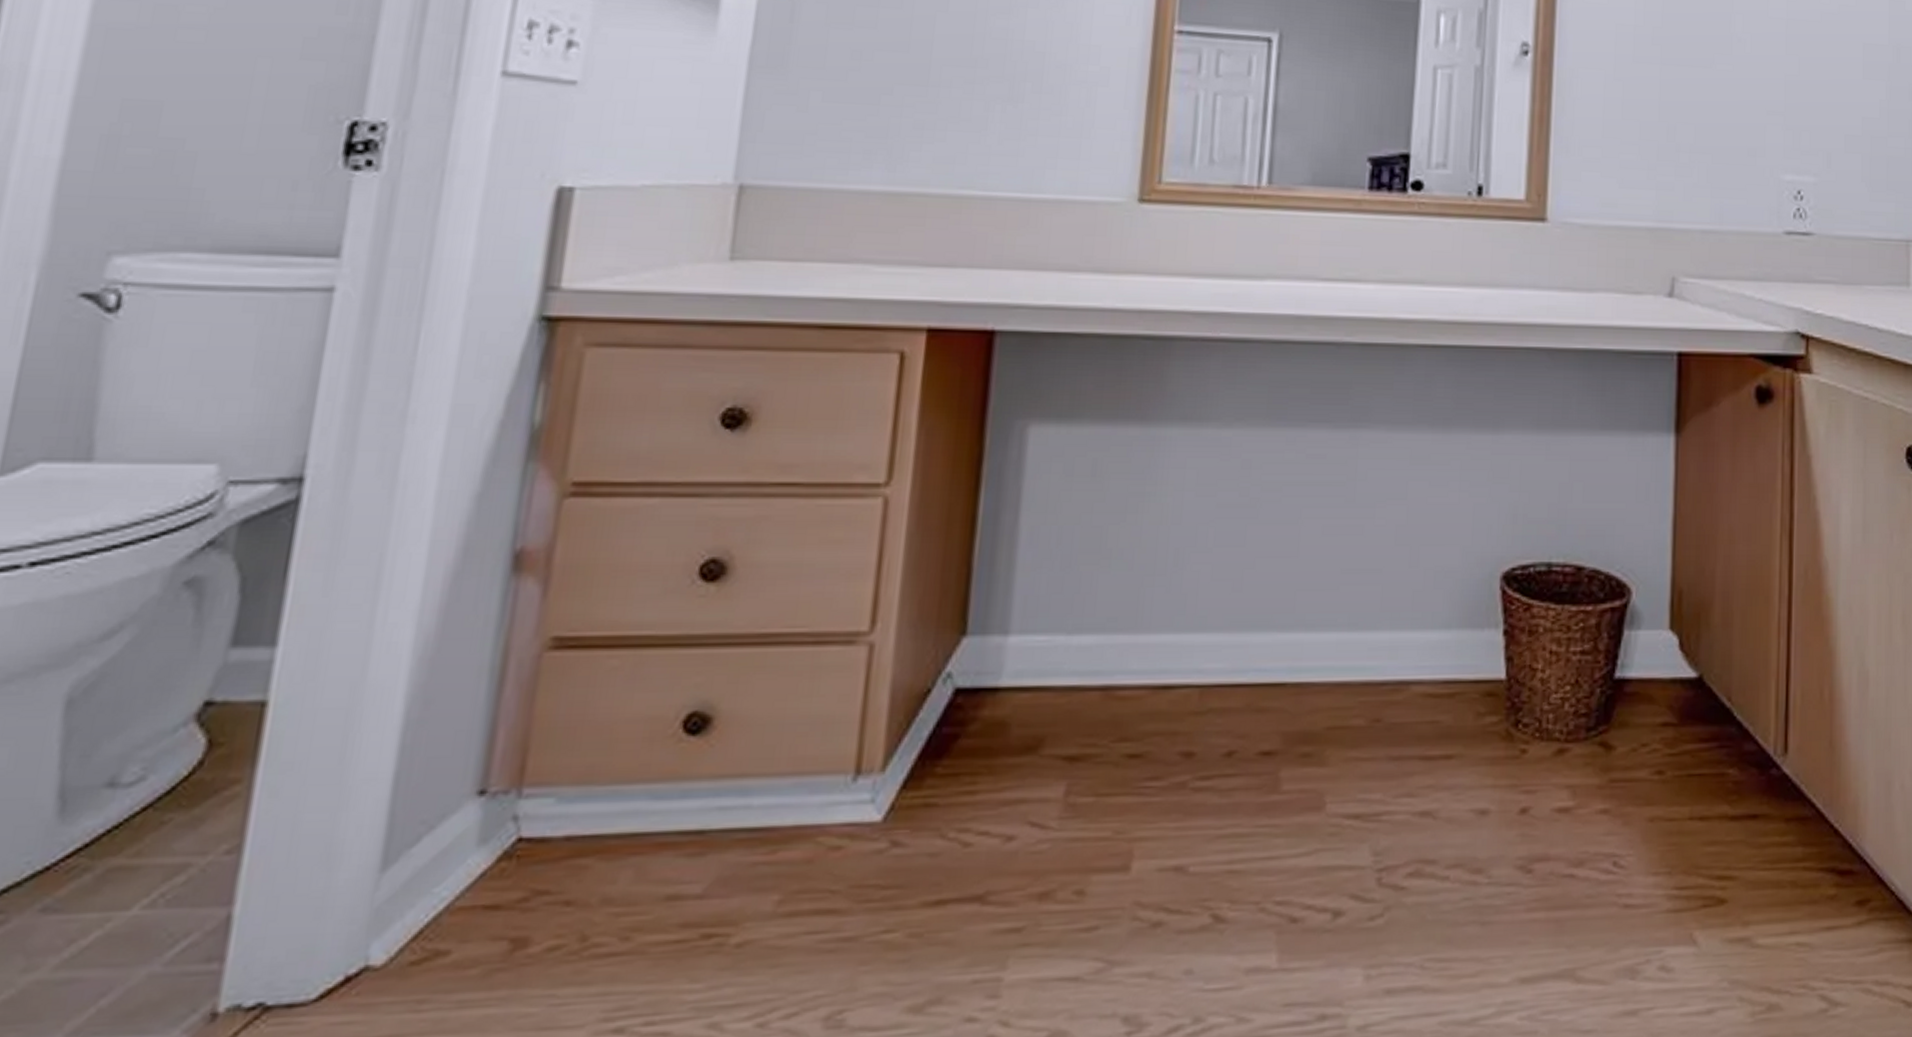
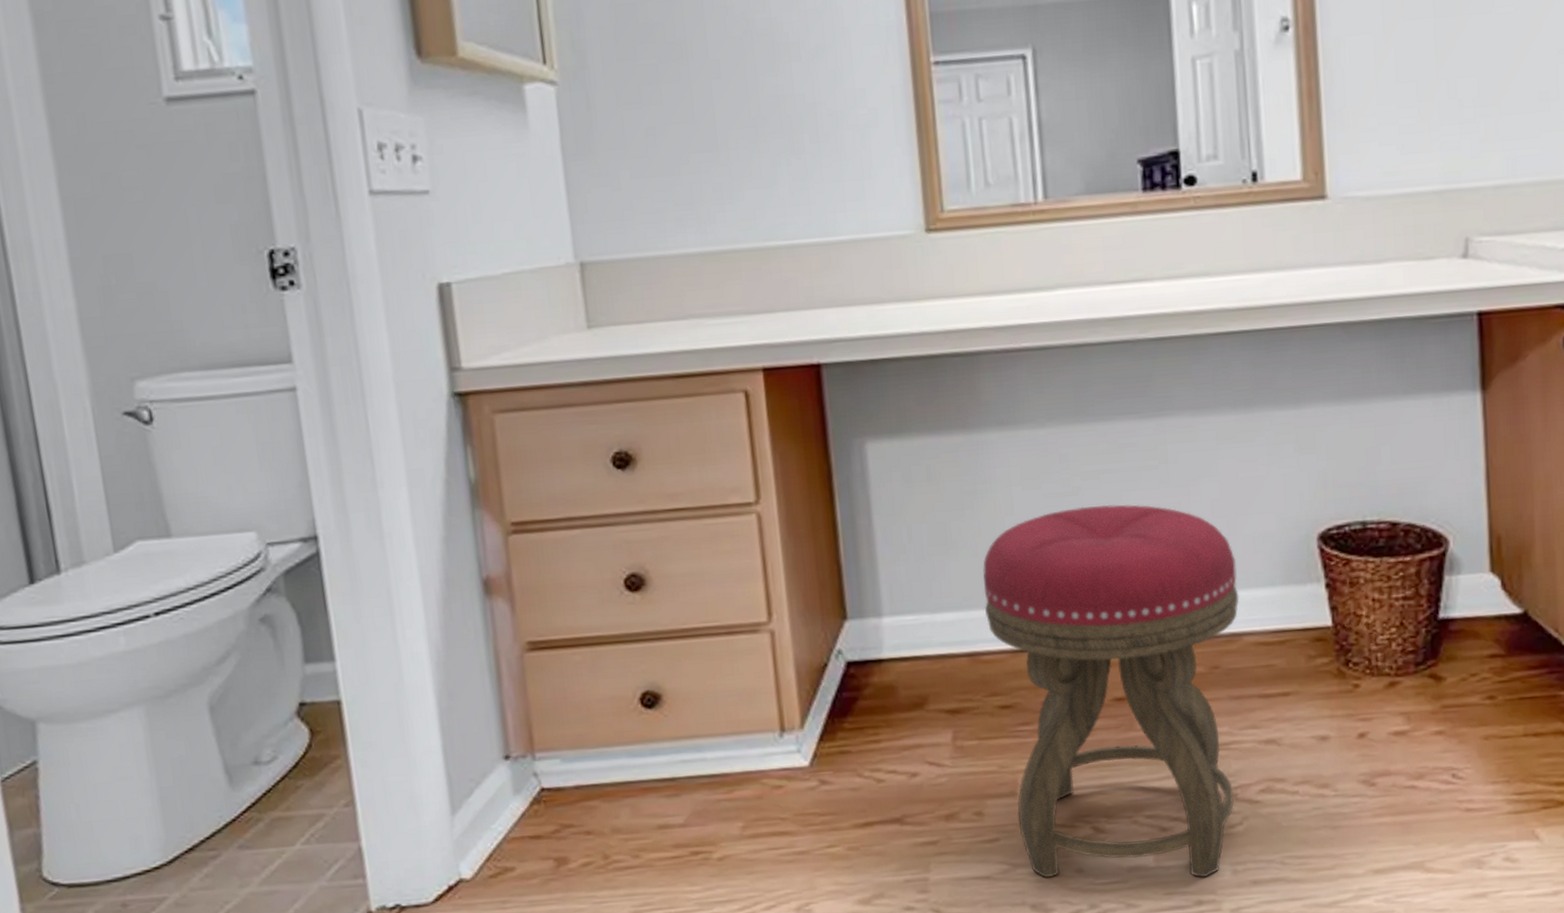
stool: none [1125,521,1413,985] -> present [983,504,1240,878]

